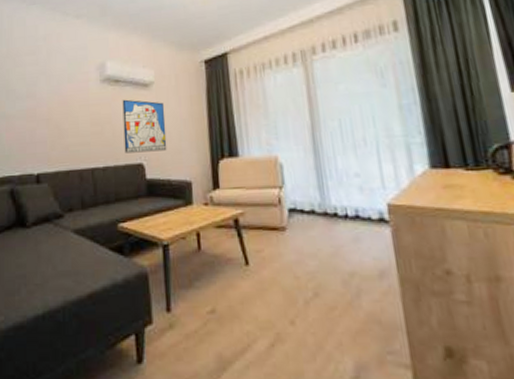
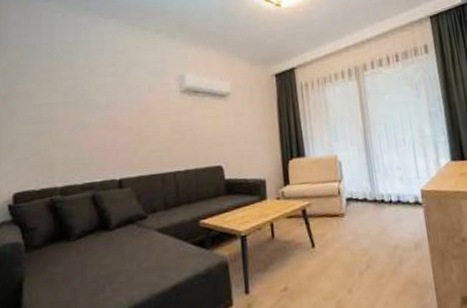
wall art: present [122,99,167,154] -> none [201,108,244,157]

